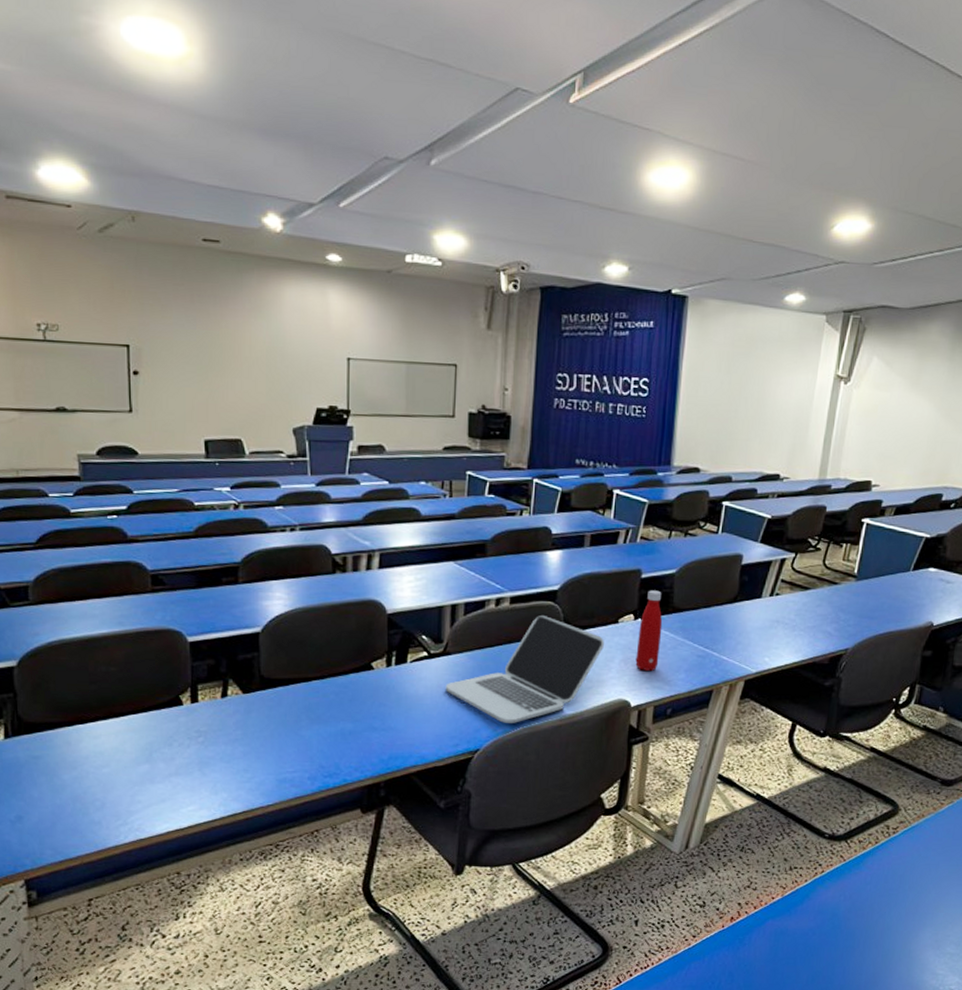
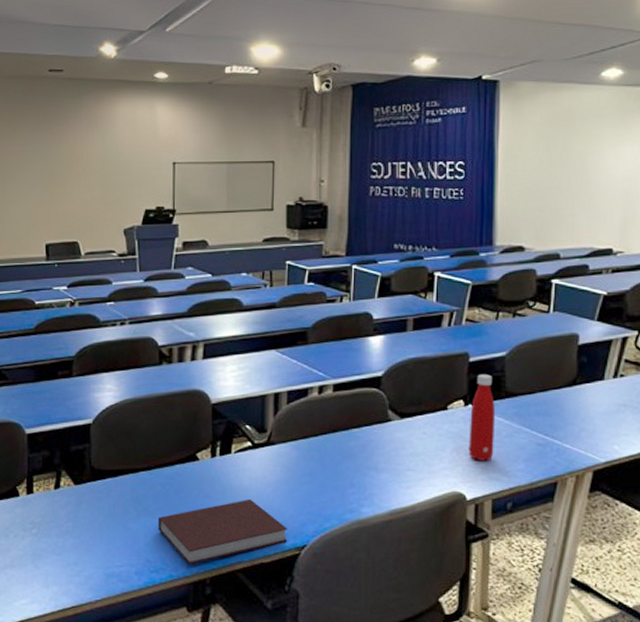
notebook: none [331,706,462,769] -> present [157,498,288,565]
laptop: present [445,616,604,723] -> none [270,403,433,517]

